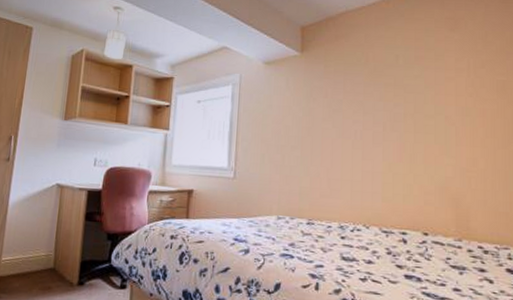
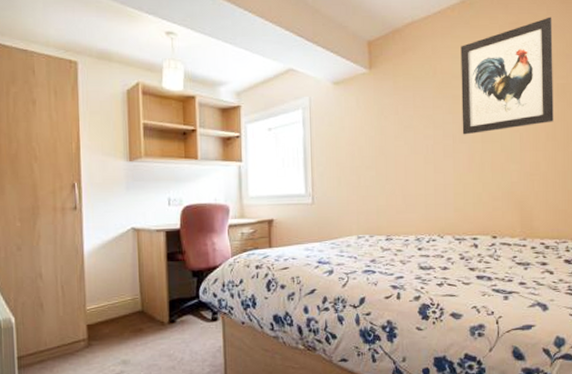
wall art: none [393,14,493,124] -> present [460,17,554,135]

